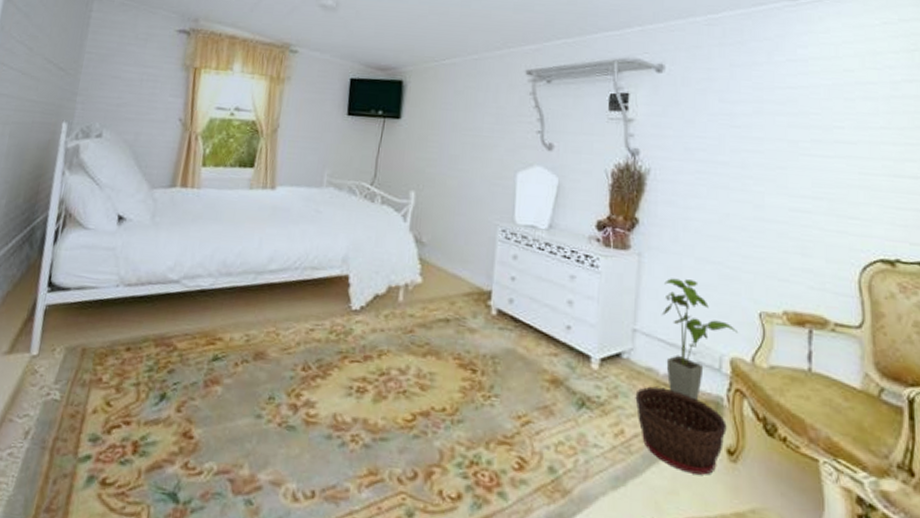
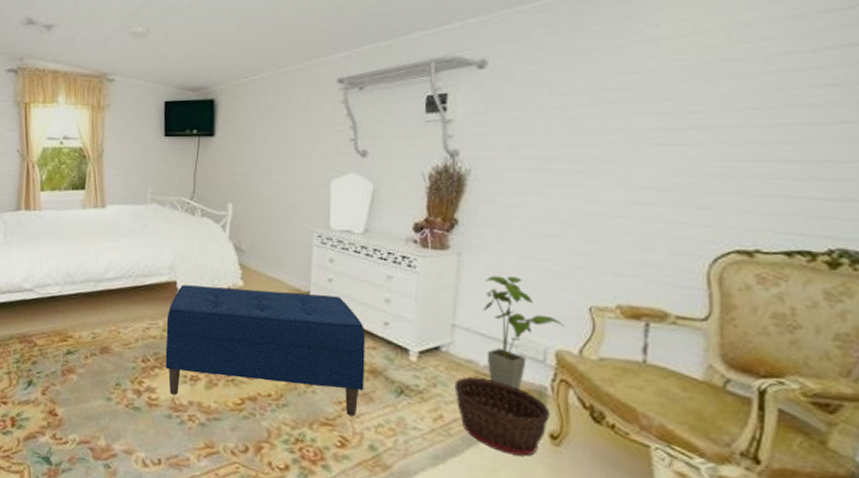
bench: none [328,280,548,433] -> present [165,285,366,417]

